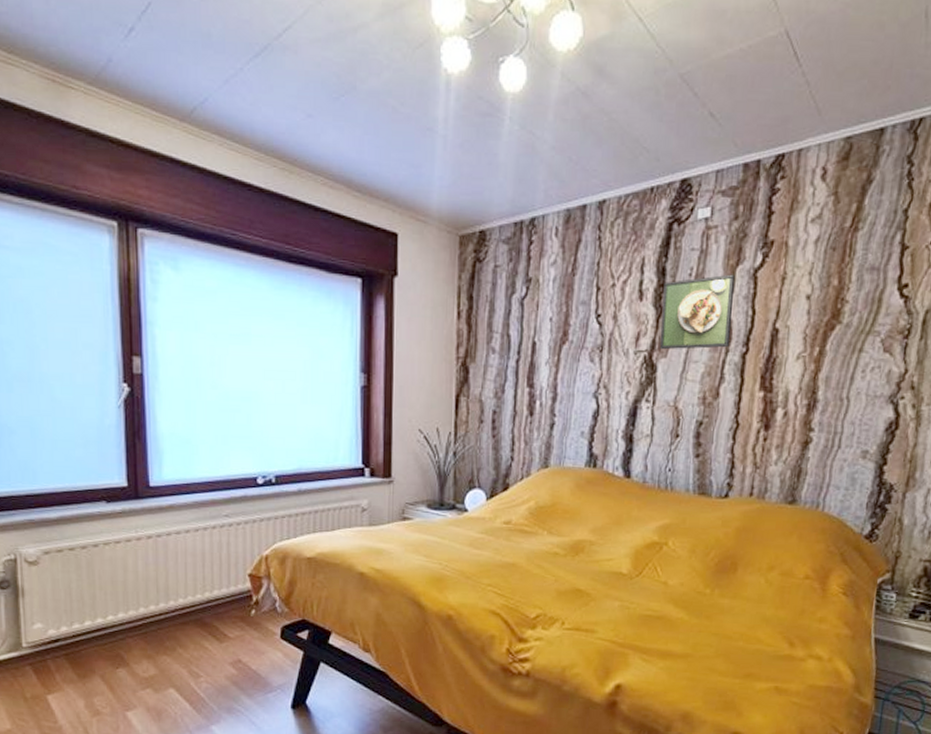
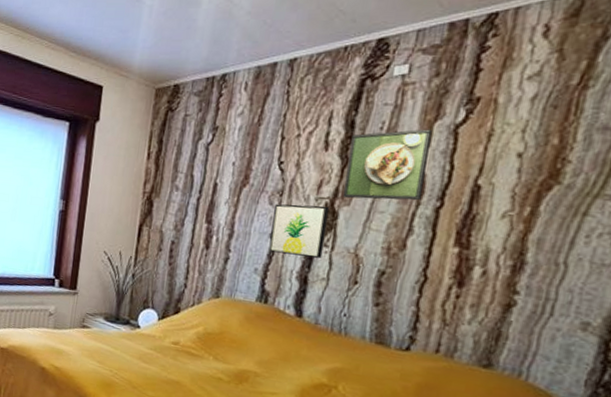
wall art: none [593,359,648,414] -> present [268,204,330,258]

